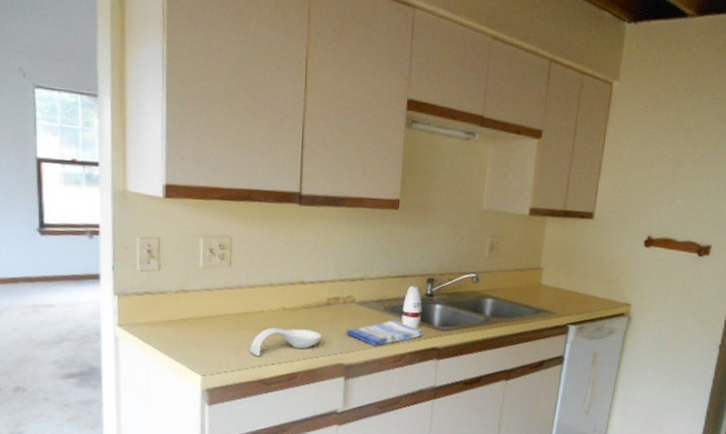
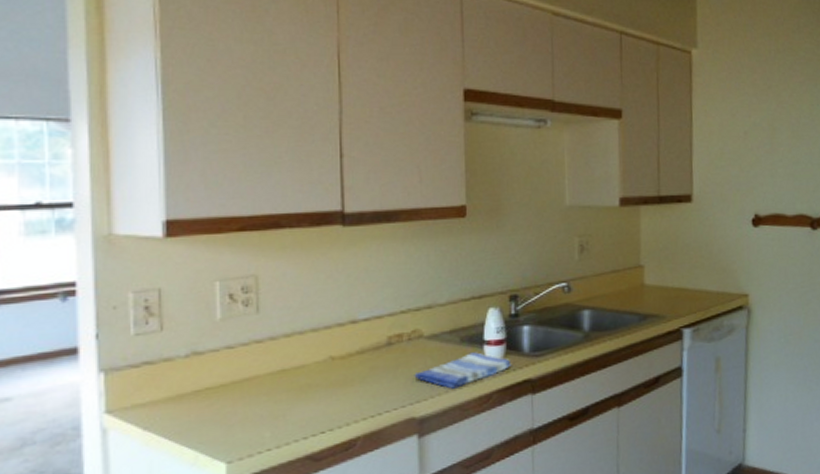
spoon rest: present [249,327,322,357] -> none [290,380,385,426]

